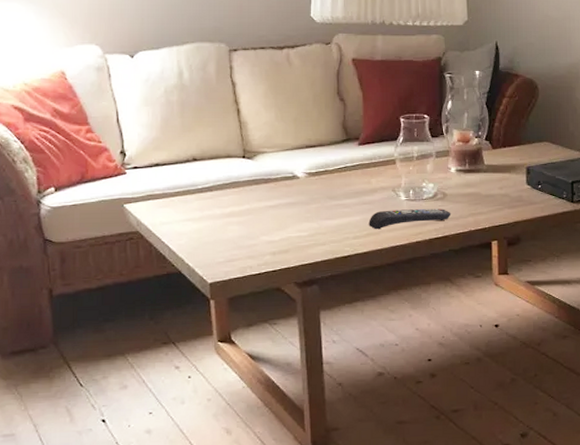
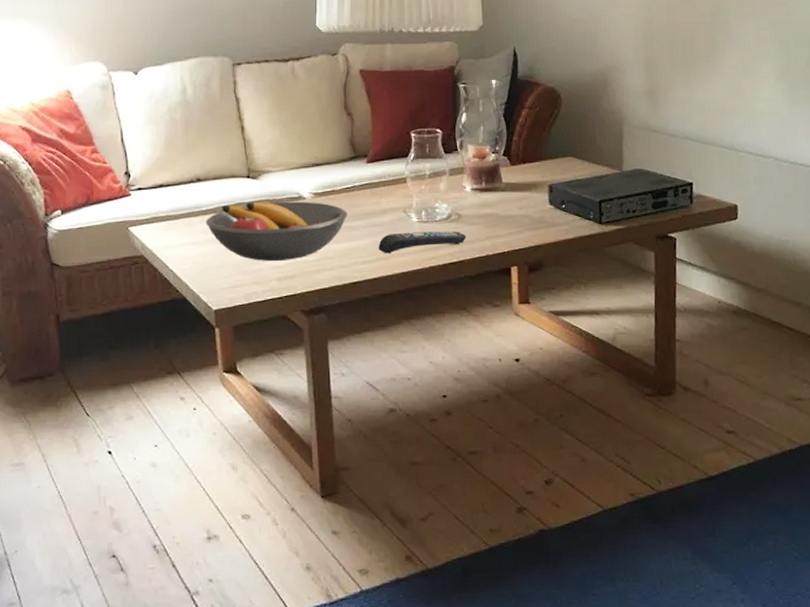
fruit bowl: none [201,180,340,237] -> present [206,201,348,261]

